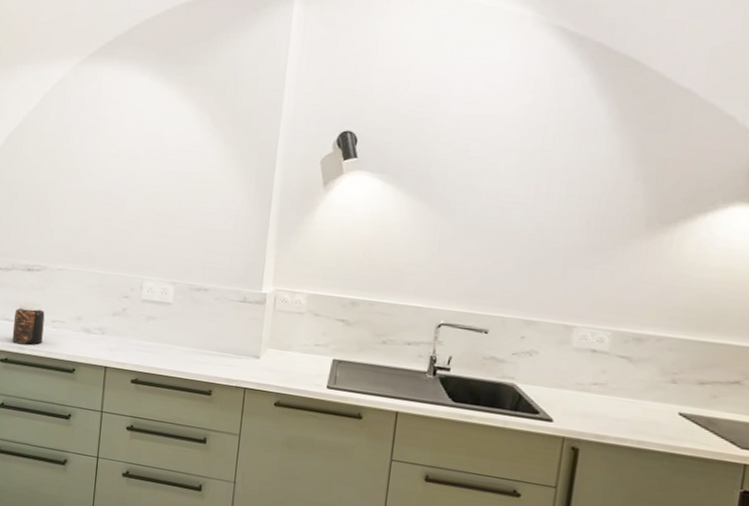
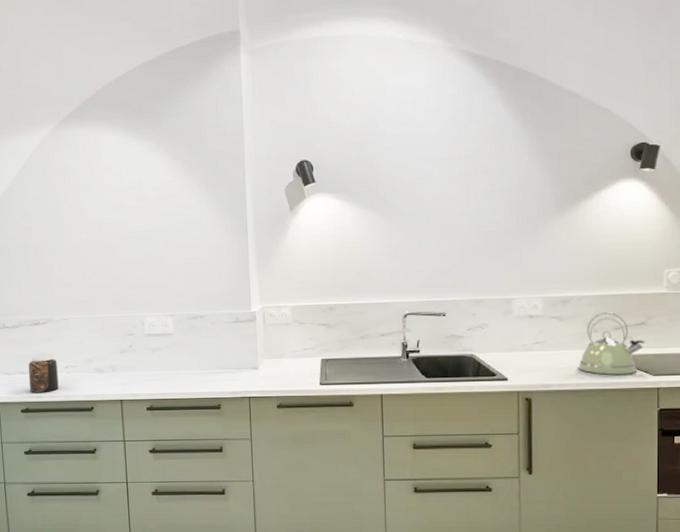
kettle: none [644,360,737,442] -> present [578,312,646,376]

